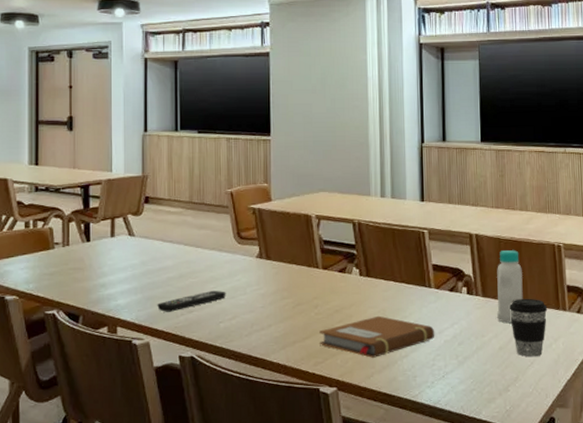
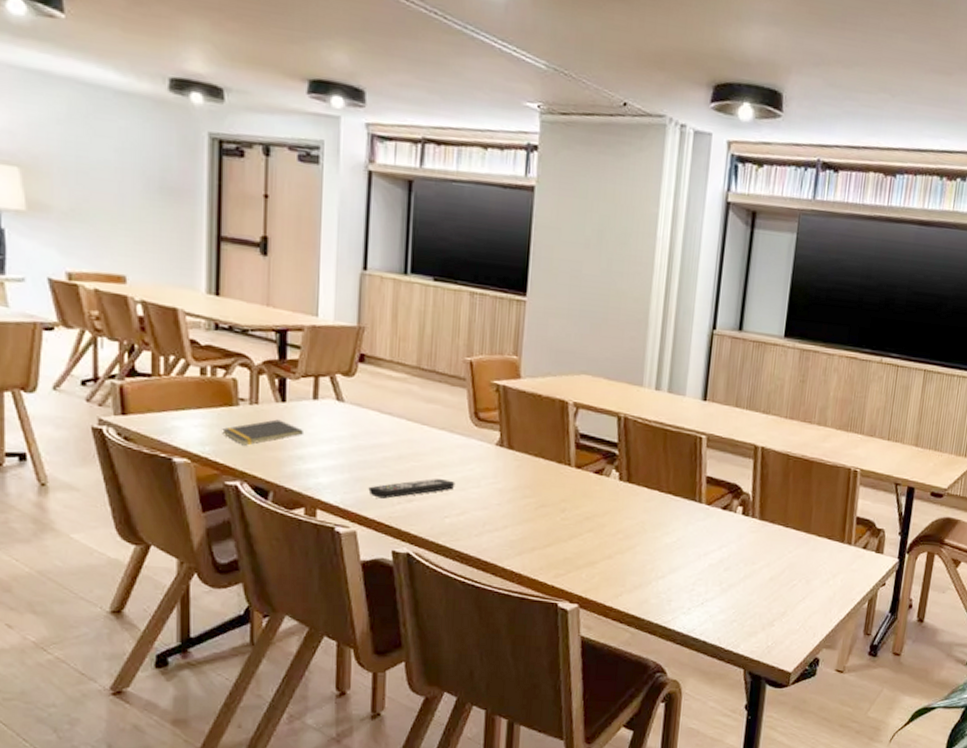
notepad: none [42,256,105,280] -> present [222,419,305,446]
notebook: present [319,315,435,358] -> none [563,528,700,575]
bottle: present [496,250,523,323] -> none [771,469,809,551]
coffee cup: present [510,298,548,357] -> none [787,526,831,592]

